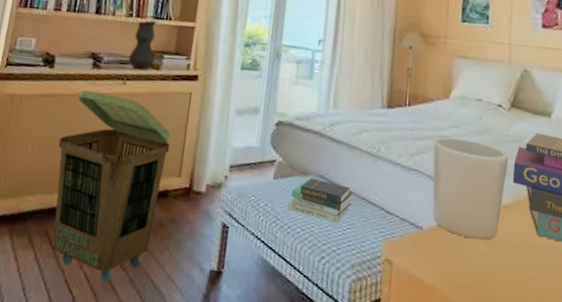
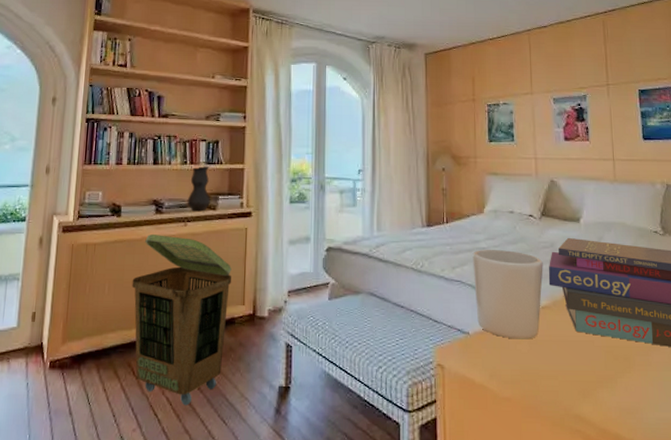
books: present [288,178,355,223] -> none [344,296,404,335]

